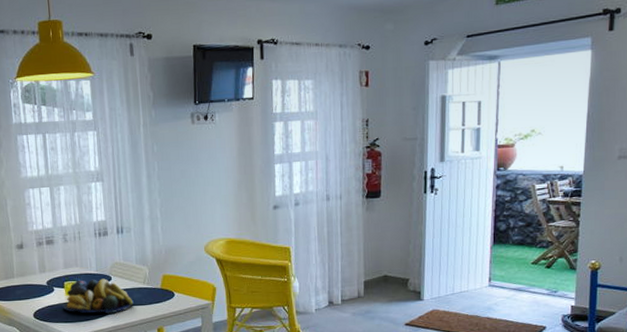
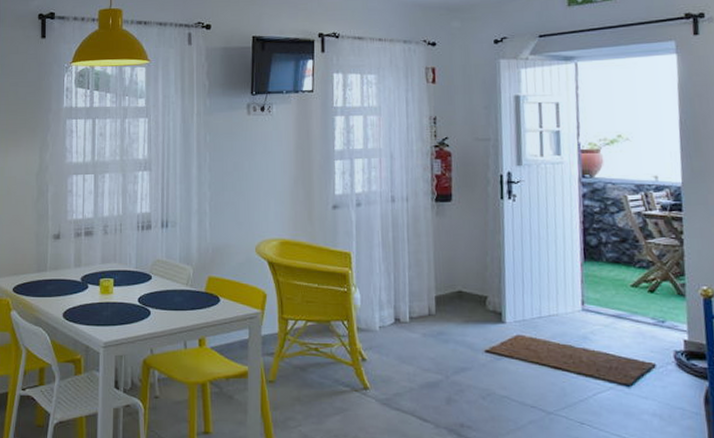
fruit bowl: present [62,278,134,314] -> none [95,277,174,318]

